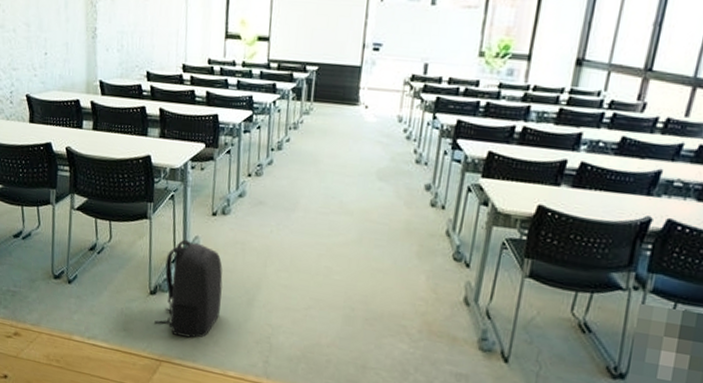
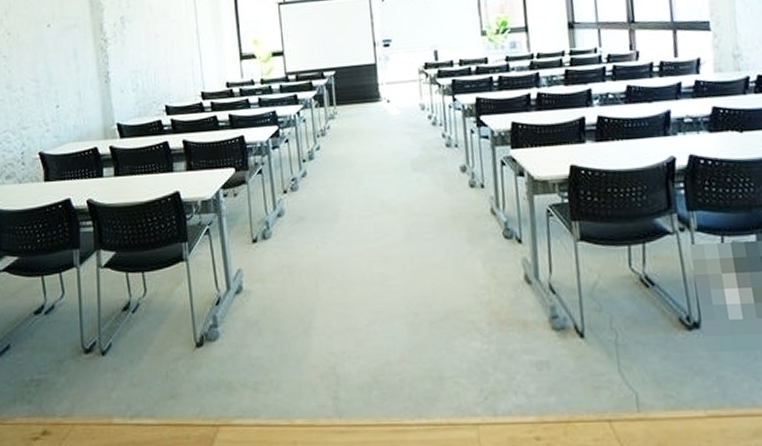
backpack: present [154,239,223,338] -> none [205,275,276,390]

